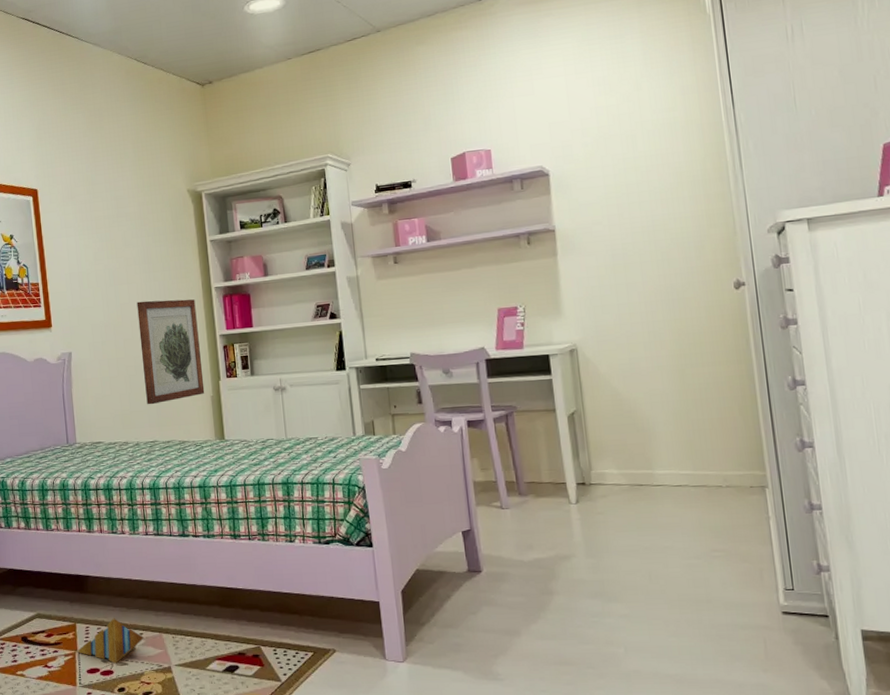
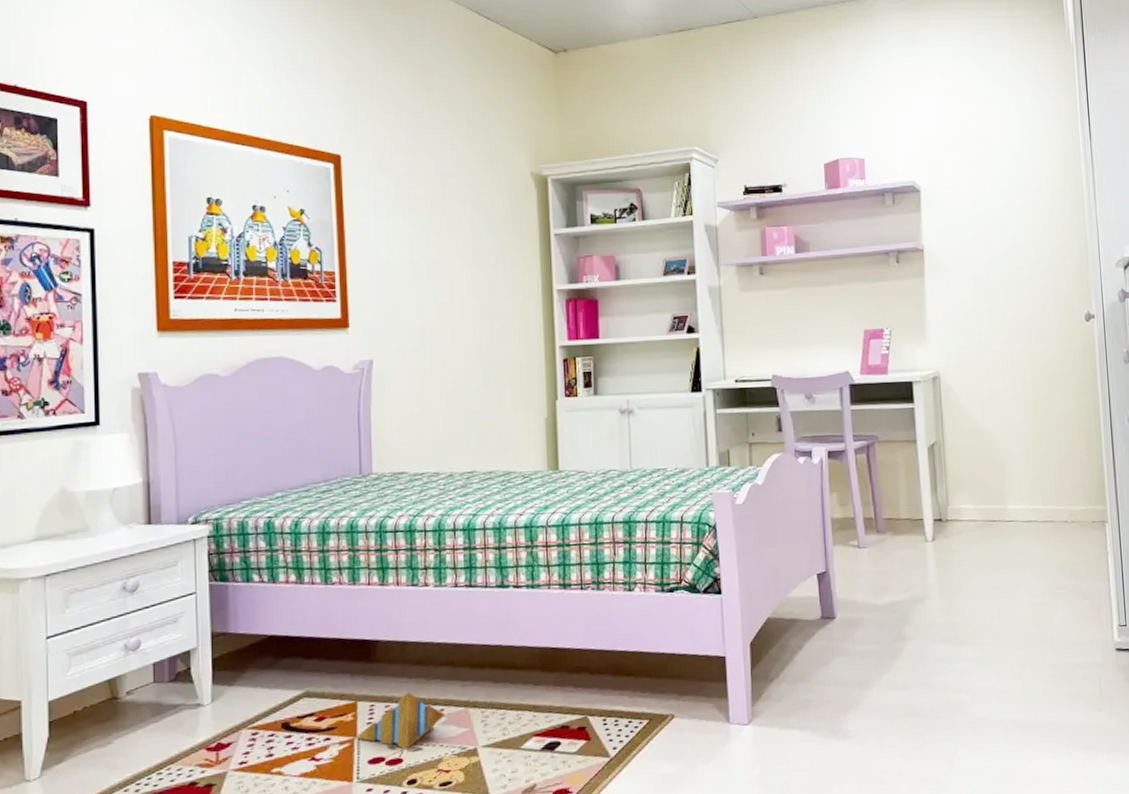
wall art: present [136,299,205,405] -> none [460,301,538,428]

